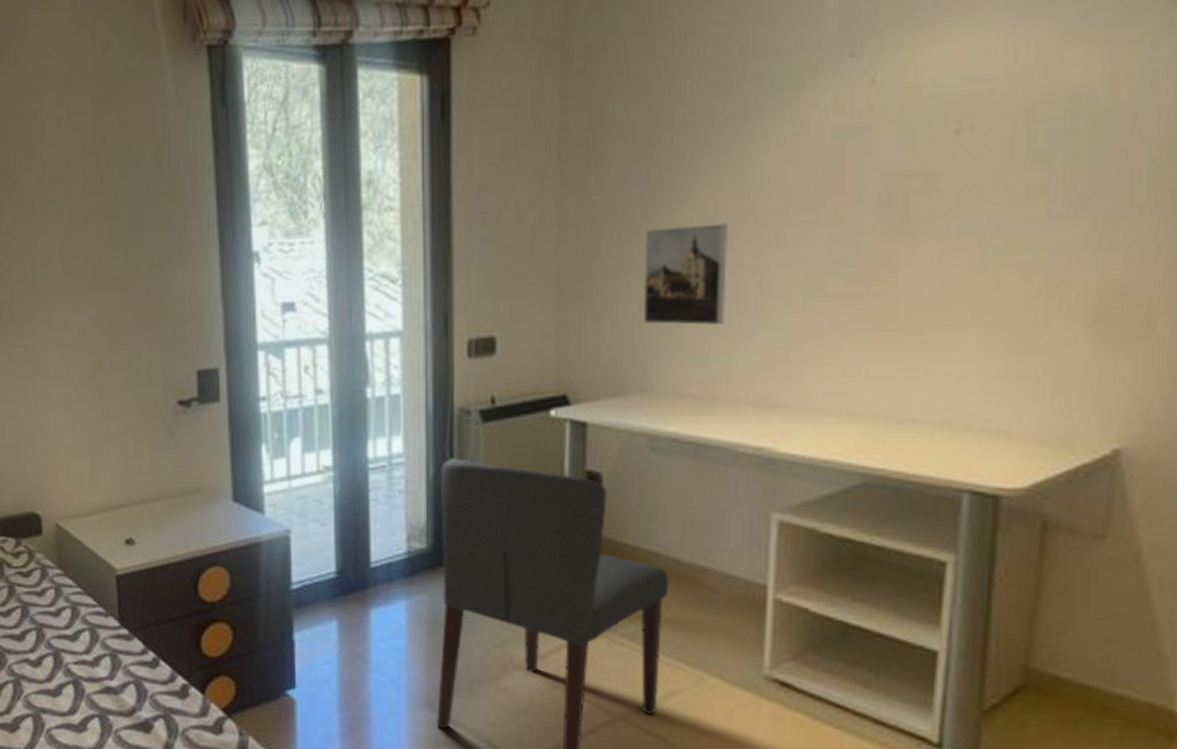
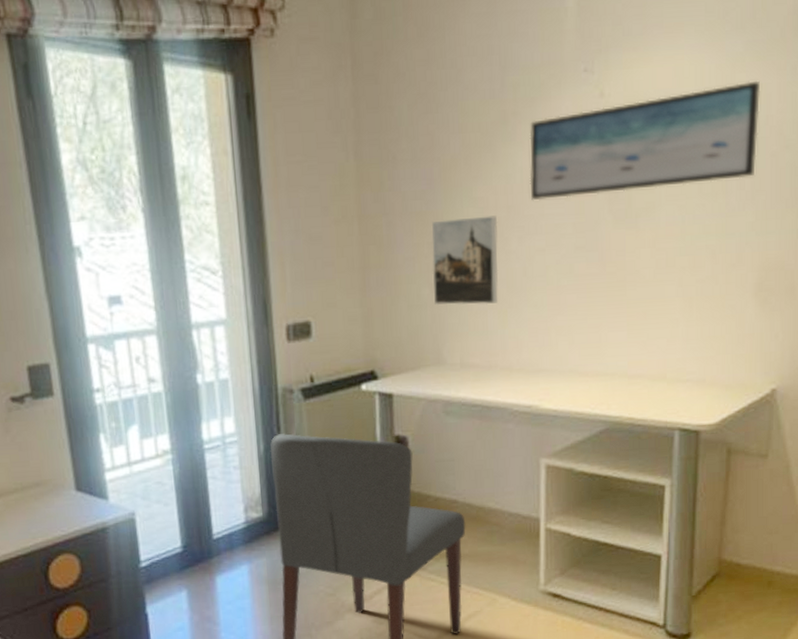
wall art: none [772,58,1104,207] -> present [529,80,761,201]

